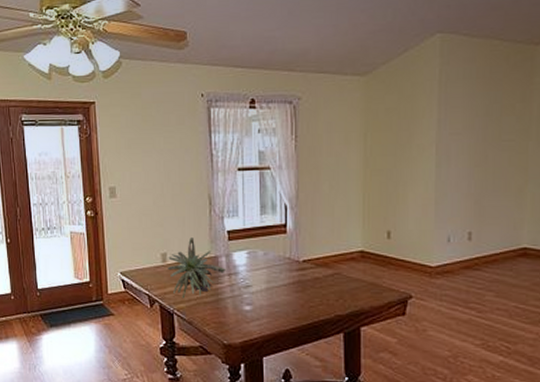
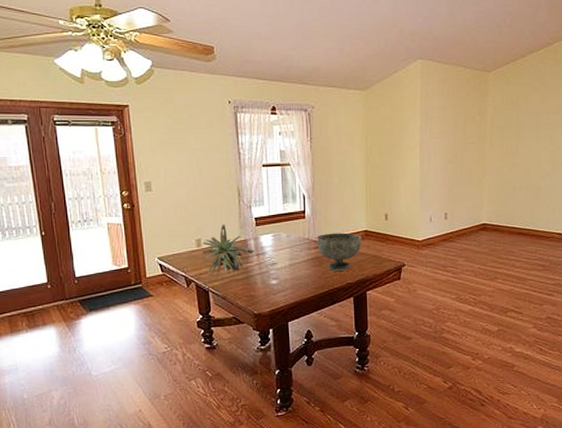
decorative bowl: none [300,252,355,300] -> present [317,232,361,271]

